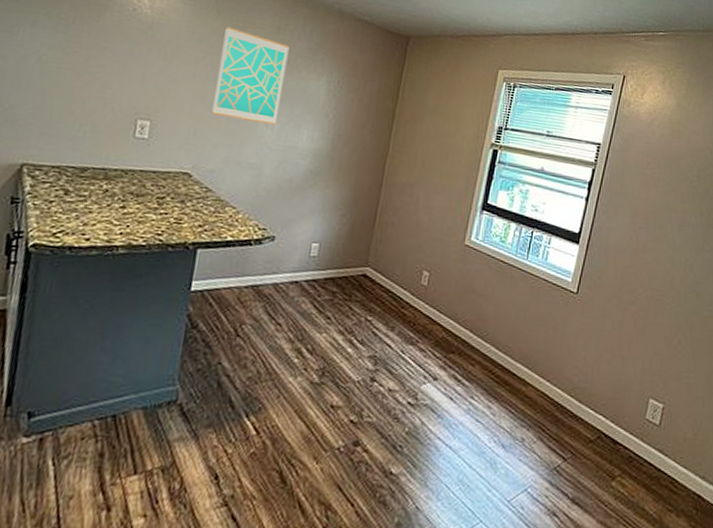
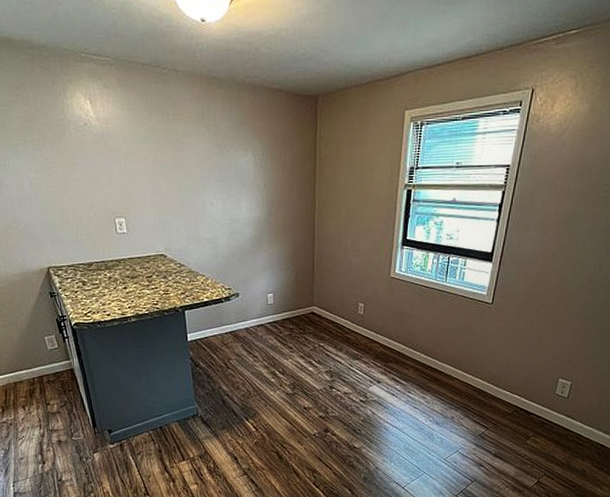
wall art: present [212,26,290,126] -> none [160,122,219,204]

